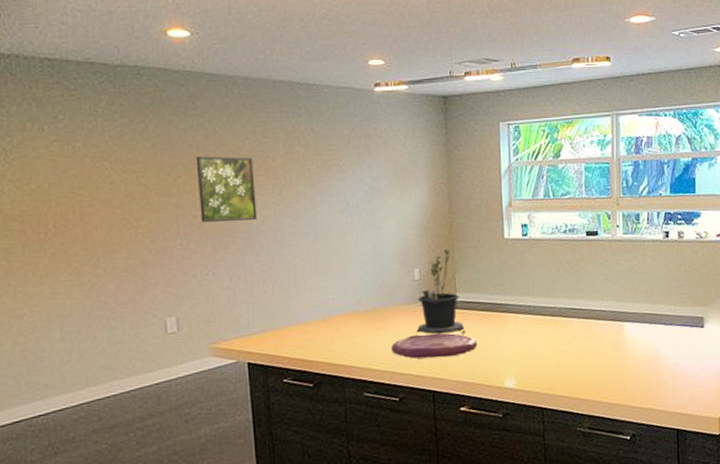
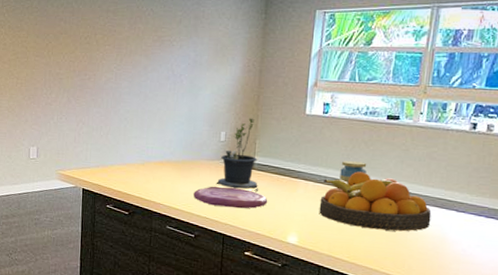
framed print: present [195,156,257,222] -> none [61,28,104,80]
fruit bowl: none [532,295,643,358] -> present [319,171,432,232]
jar: none [548,285,575,311] -> present [340,161,367,184]

